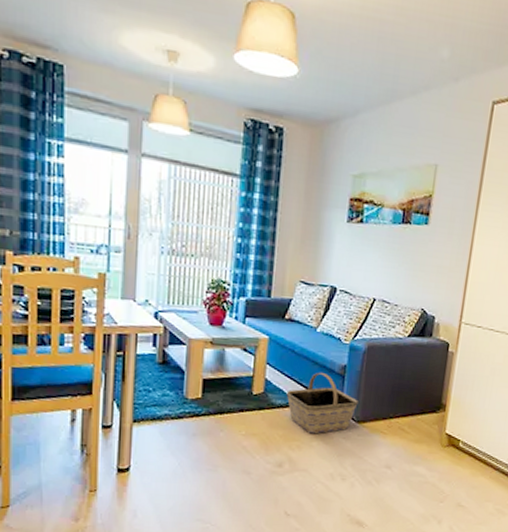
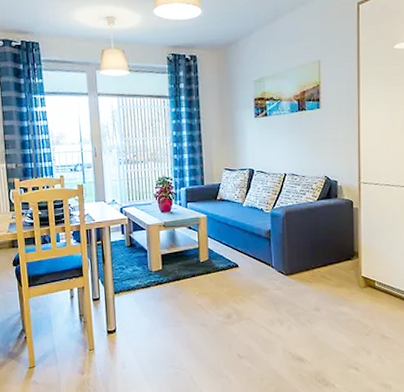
basket: present [286,372,358,434] -> none [226,238,284,289]

